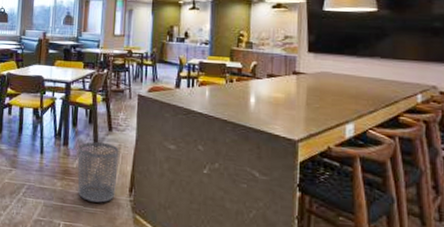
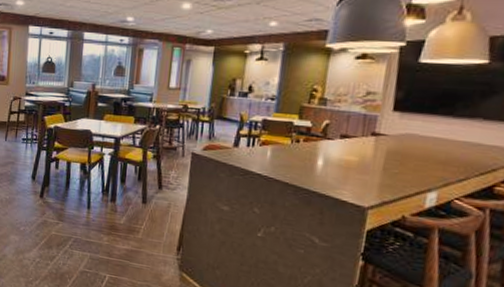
waste bin: present [77,142,119,203] -> none [124,199,169,260]

